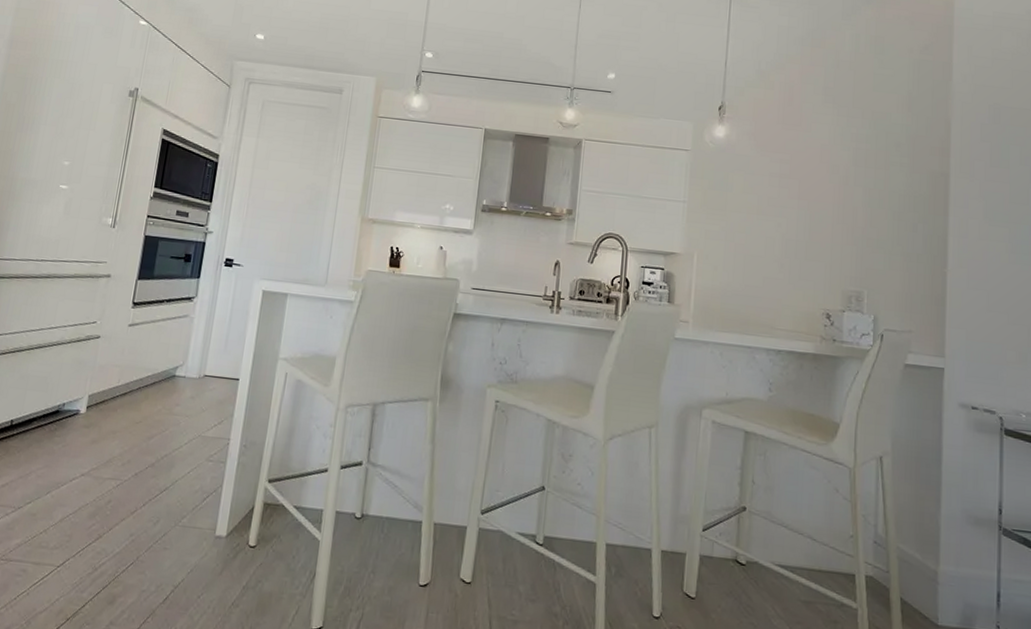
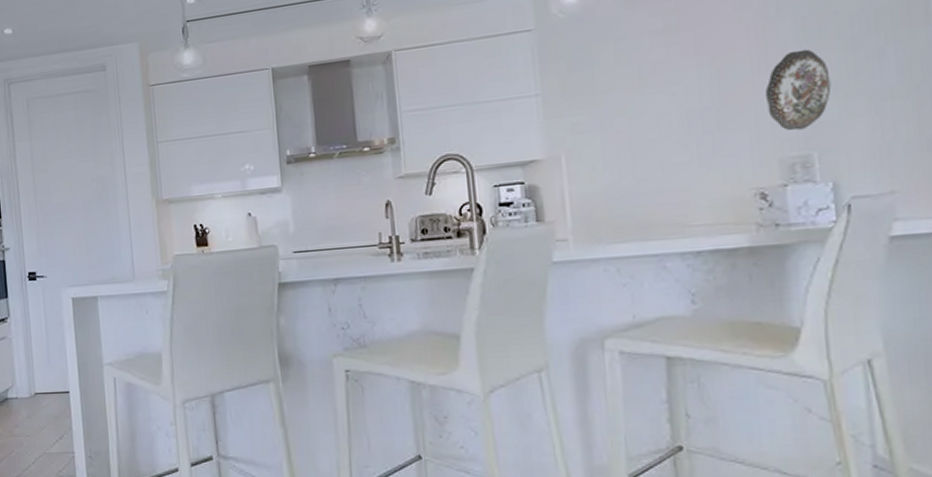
decorative plate: none [839,212,882,272] -> present [764,49,832,131]

